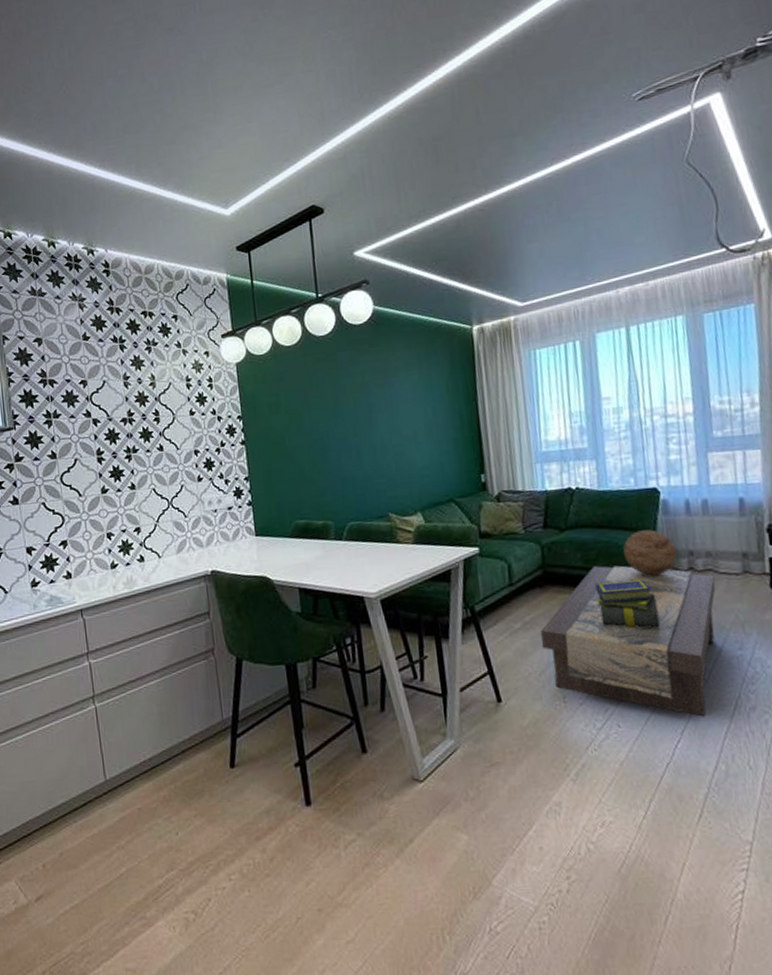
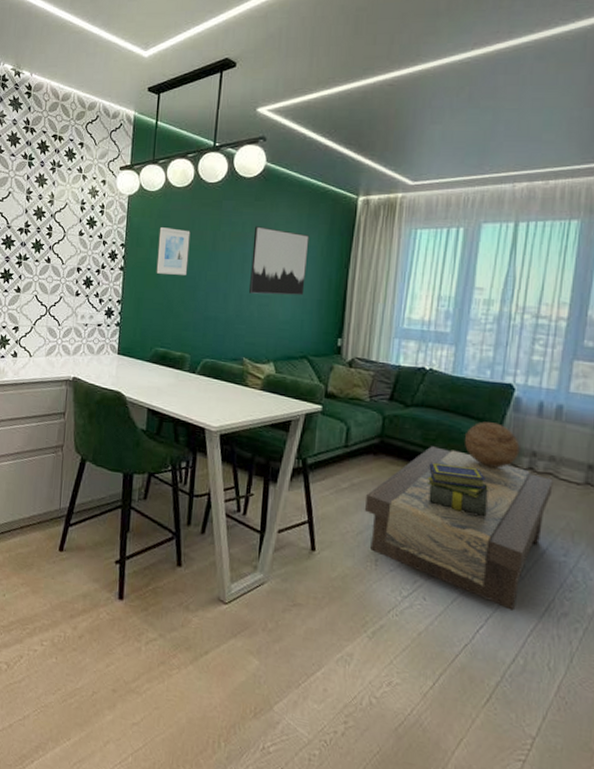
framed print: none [275,390,313,441] -> present [156,227,191,275]
wall art: none [375,372,438,445] -> present [249,226,310,295]

